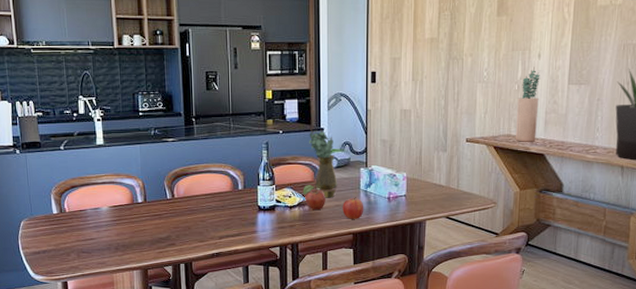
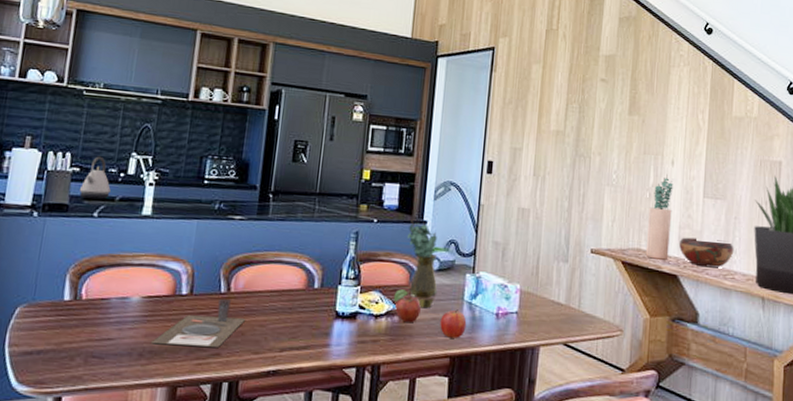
kettle: none [45,101,69,136] -> present [79,156,111,200]
place setting: none [123,203,190,240] -> present [151,298,246,347]
decorative bowl: none [545,120,597,145] -> present [678,237,734,268]

